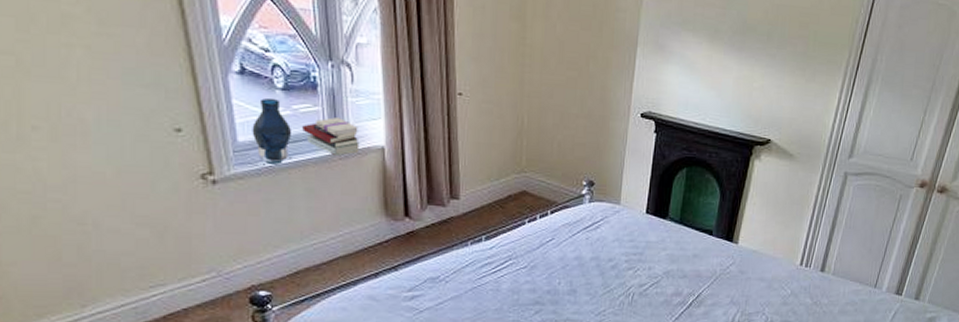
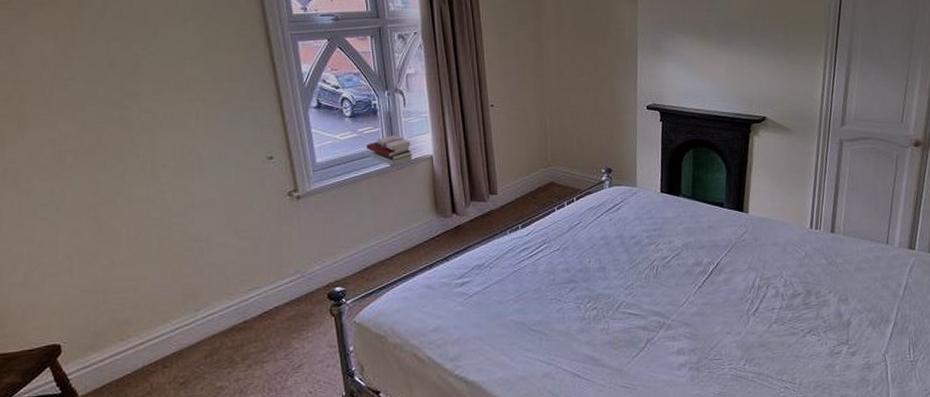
vase: present [252,97,292,166] -> none [327,124,359,180]

